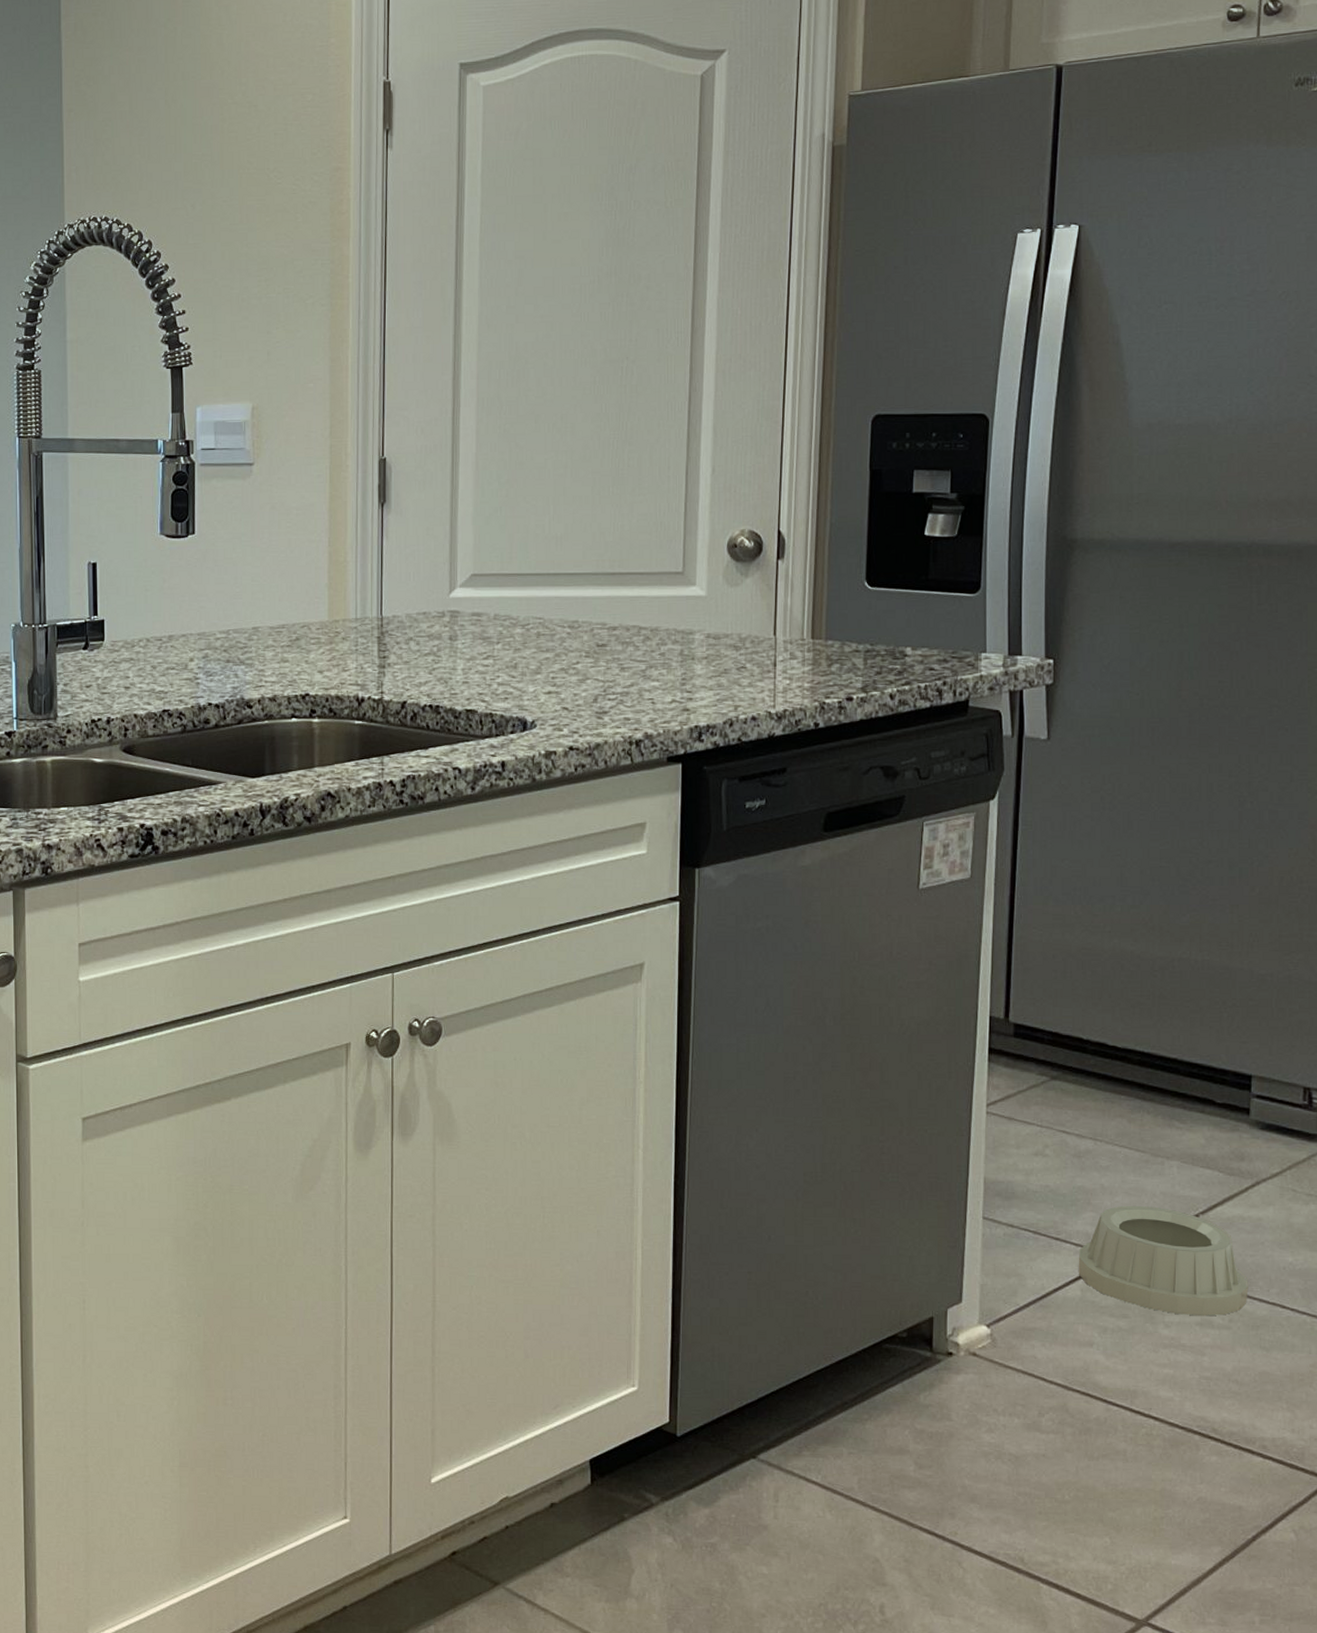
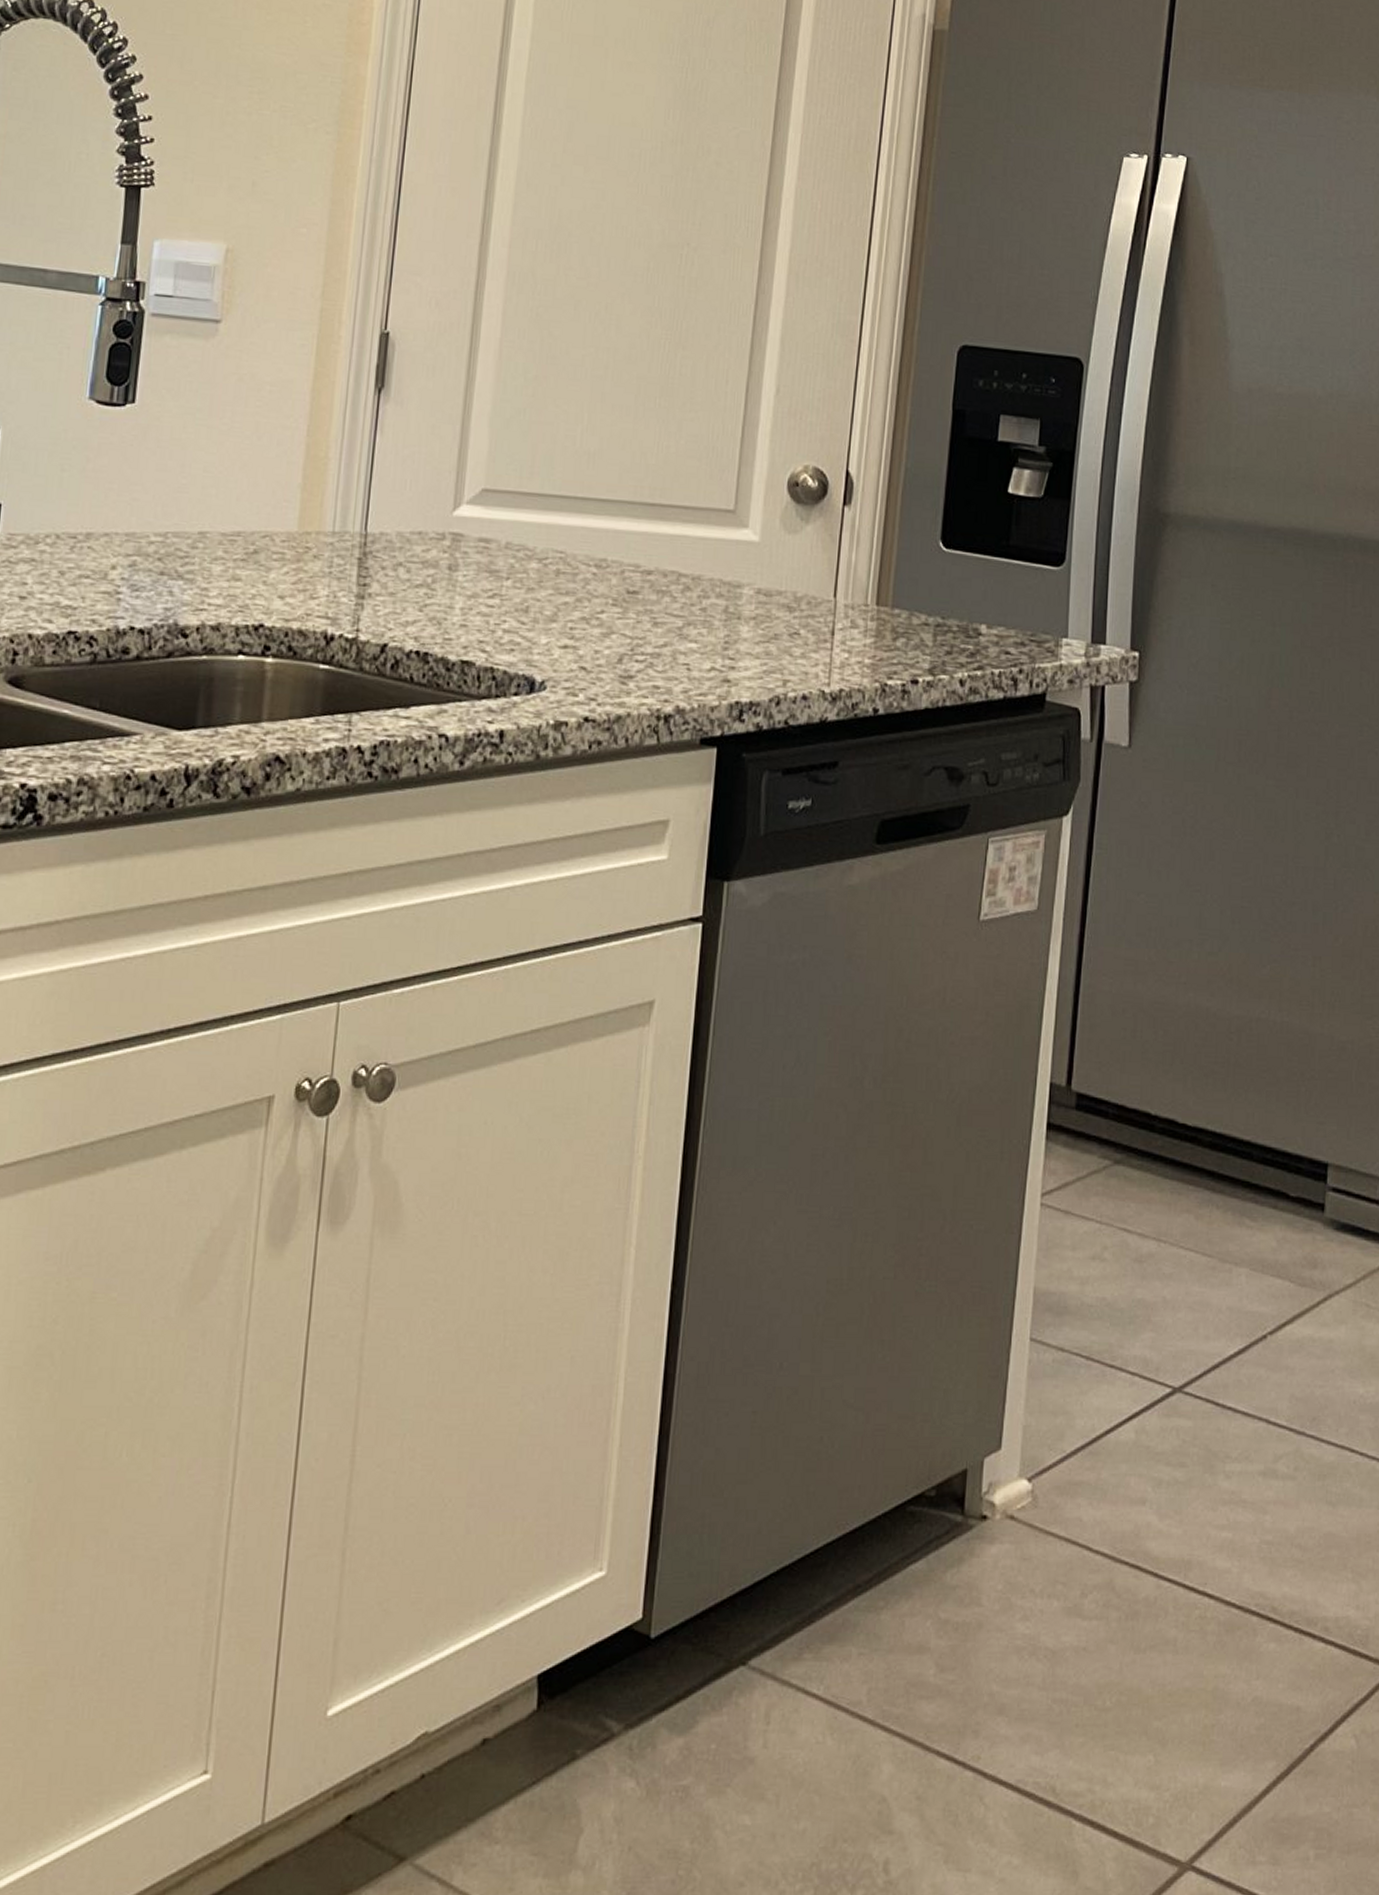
pet bowl: present [1078,1205,1248,1316] -> none [1133,1323,1316,1464]

